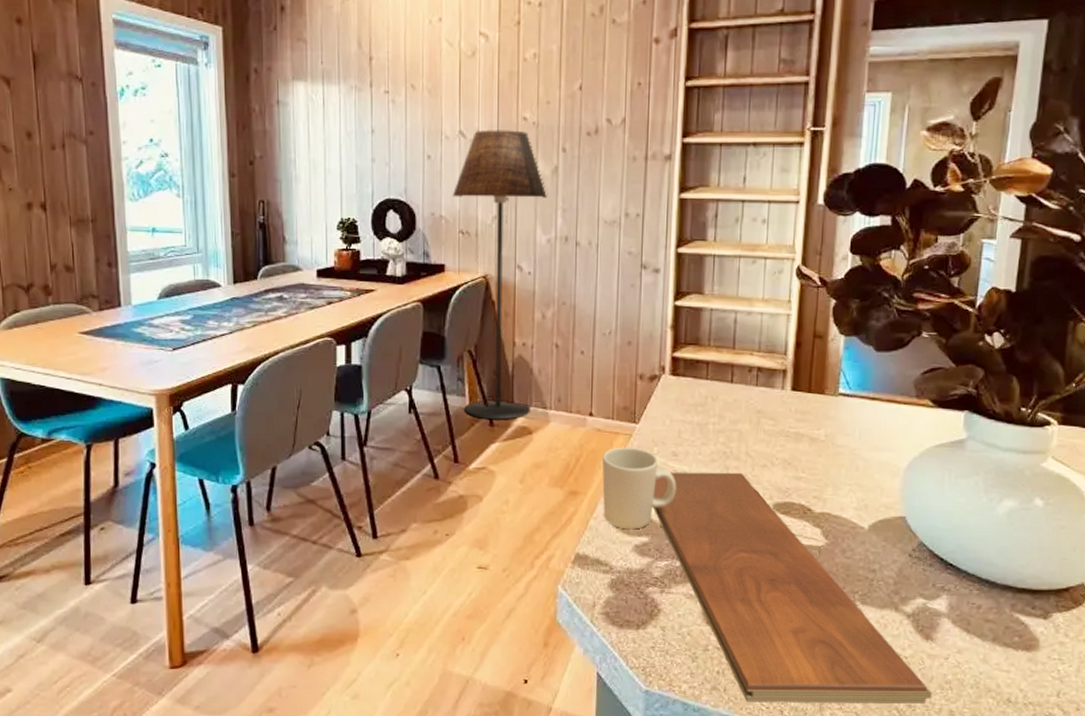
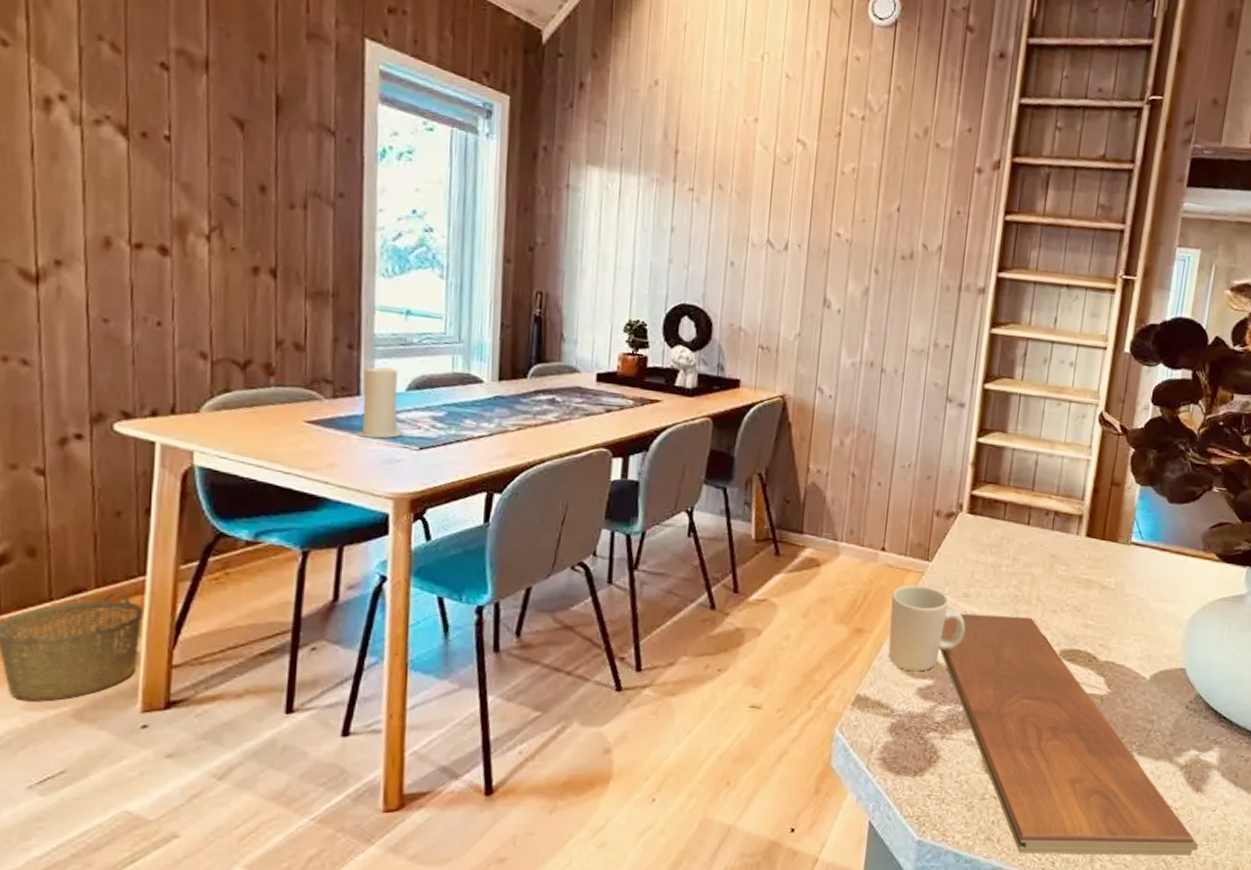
candle: none [120,280,159,343] -> present [356,367,404,439]
floor lamp: present [452,130,548,420] -> none [749,241,856,550]

